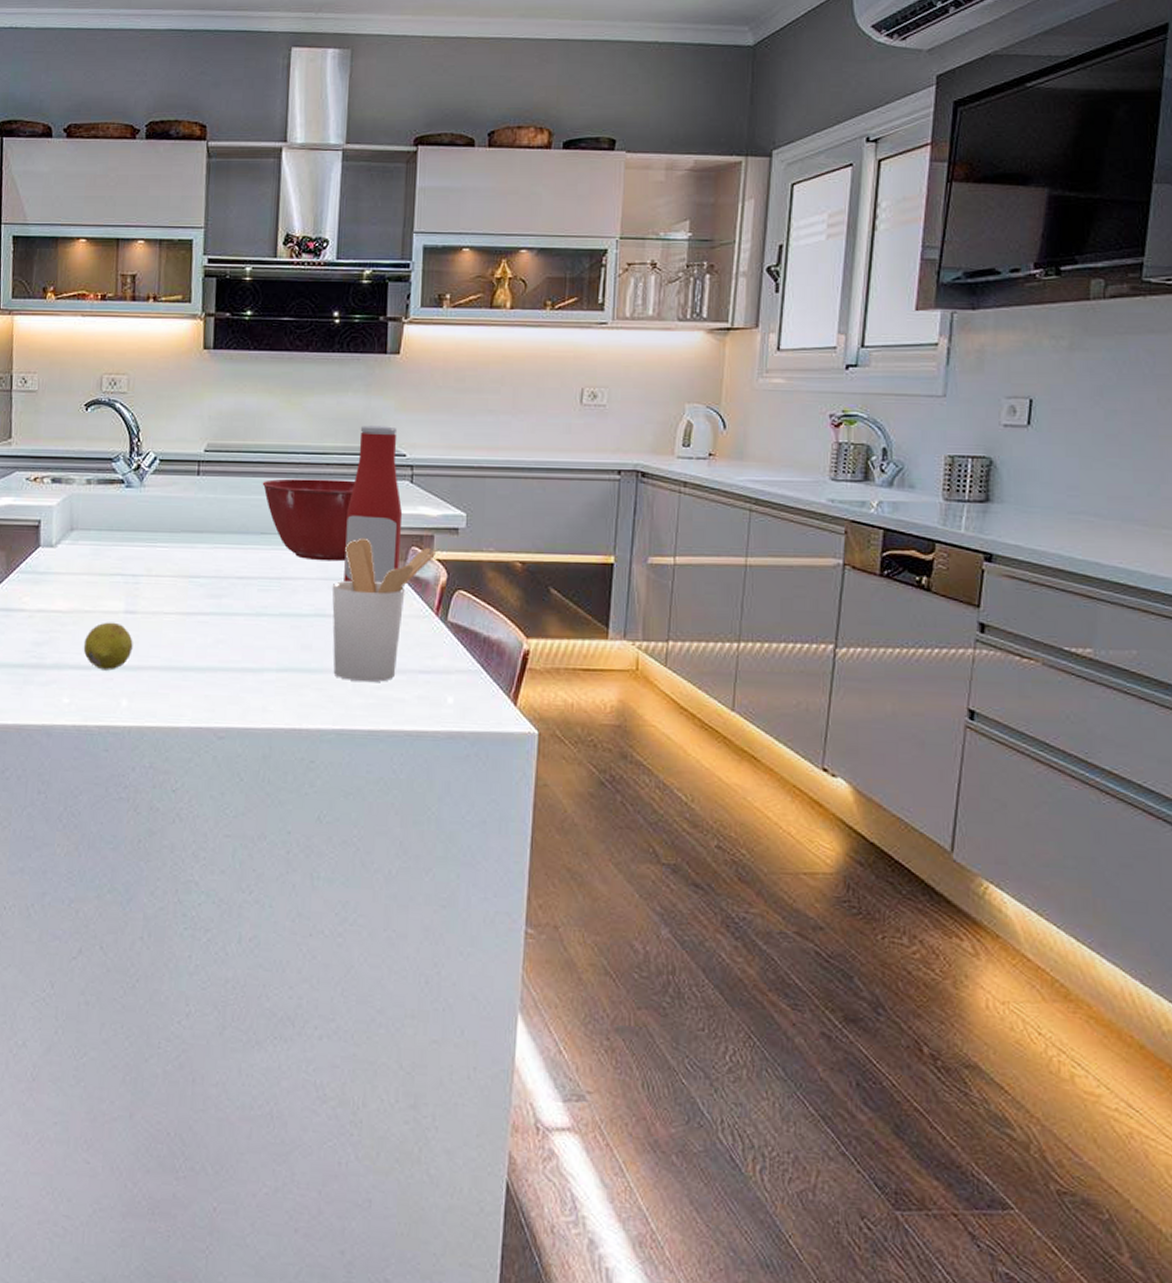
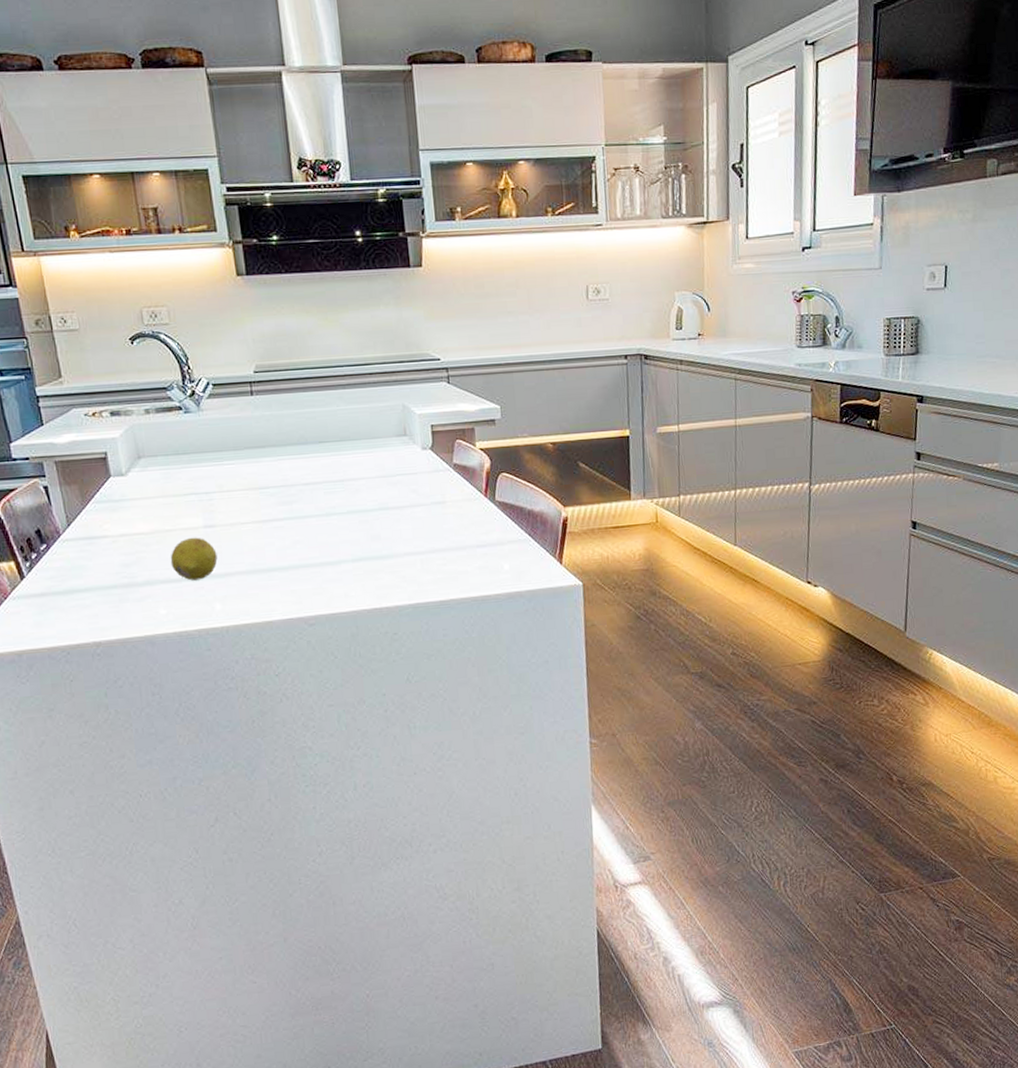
mixing bowl: present [262,478,356,562] -> none [313,386,400,462]
utensil holder: present [332,537,437,683] -> none [391,436,479,562]
bottle: present [344,424,403,583] -> none [394,333,448,478]

